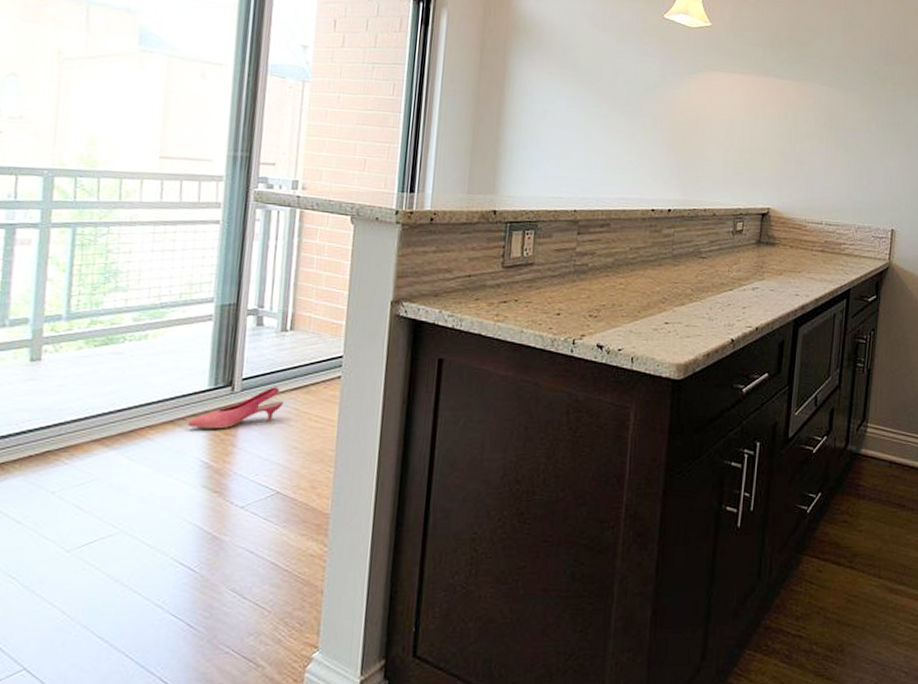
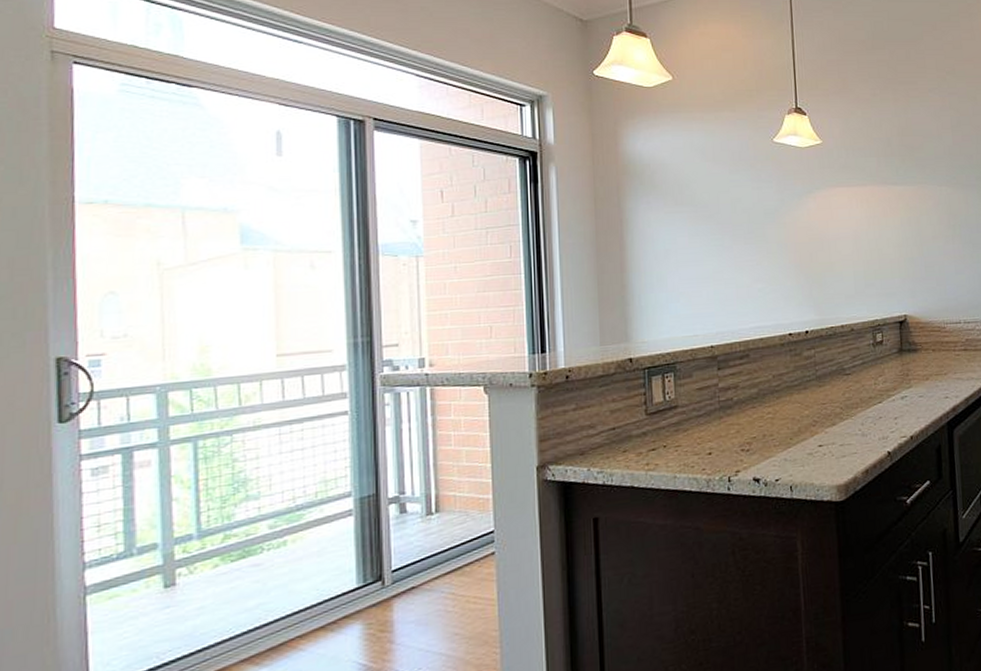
shoe: present [187,387,283,429] -> none [340,573,438,630]

